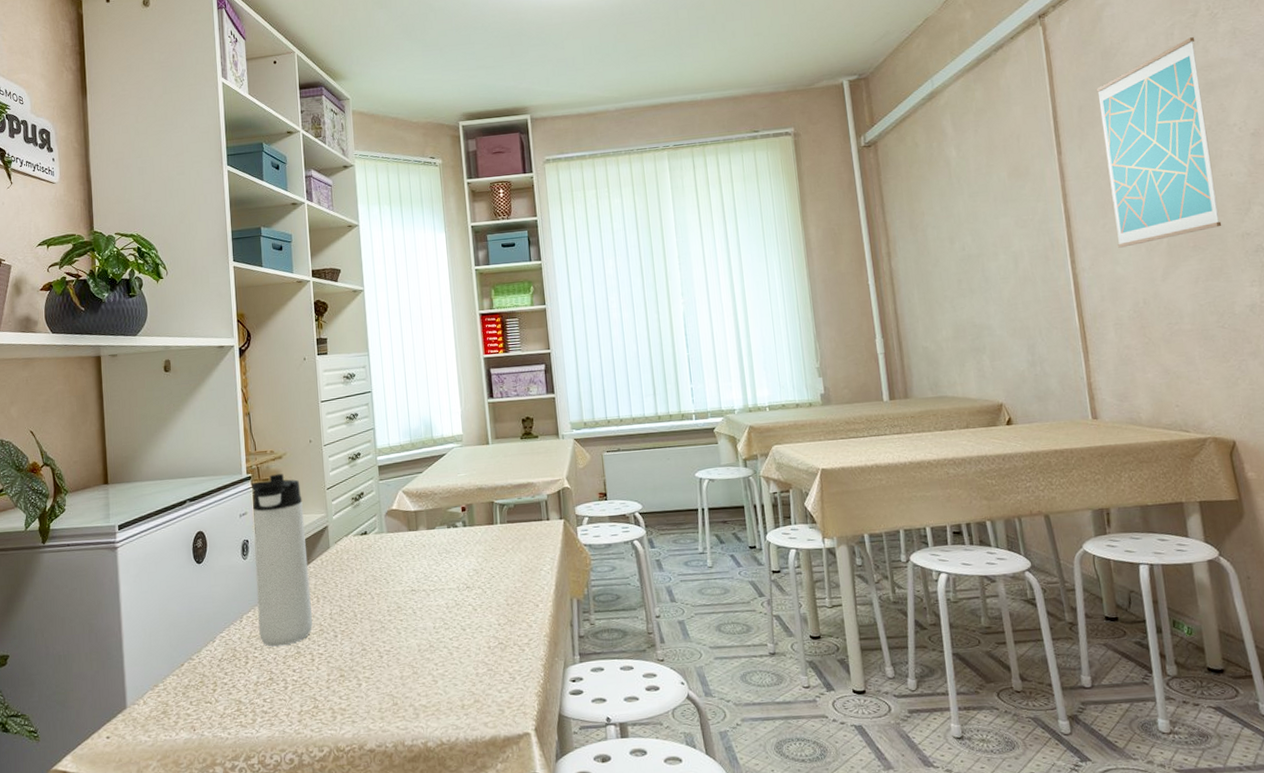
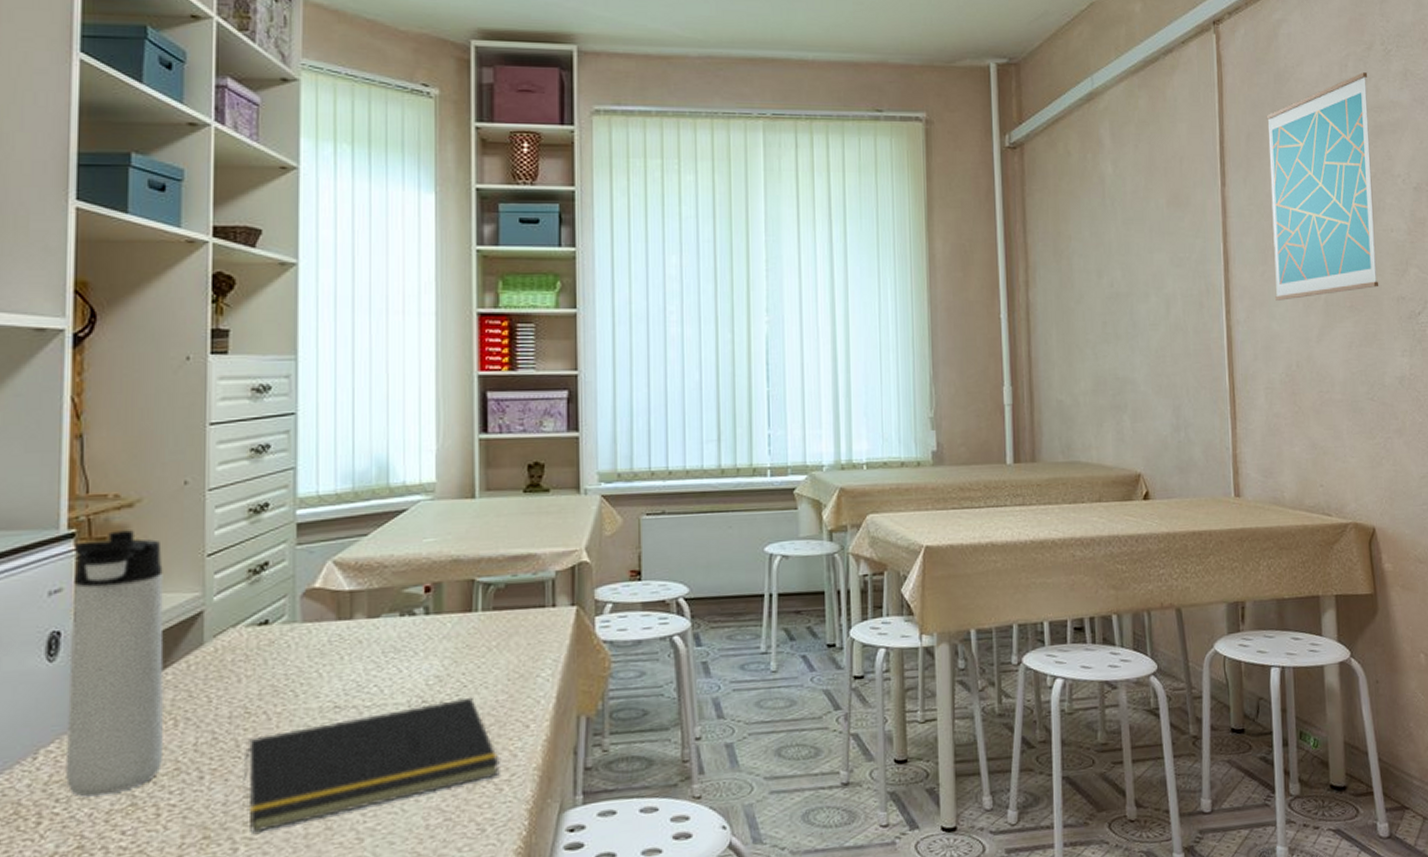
notepad: none [359,584,522,674] -> present [241,697,500,834]

